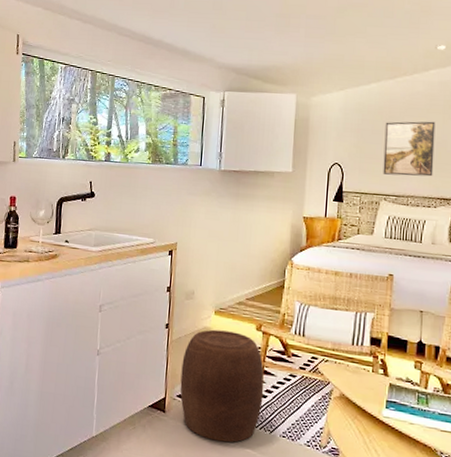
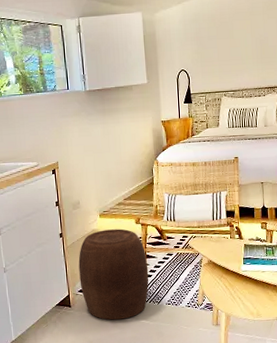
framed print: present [383,121,436,177] -> none [218,22,260,74]

